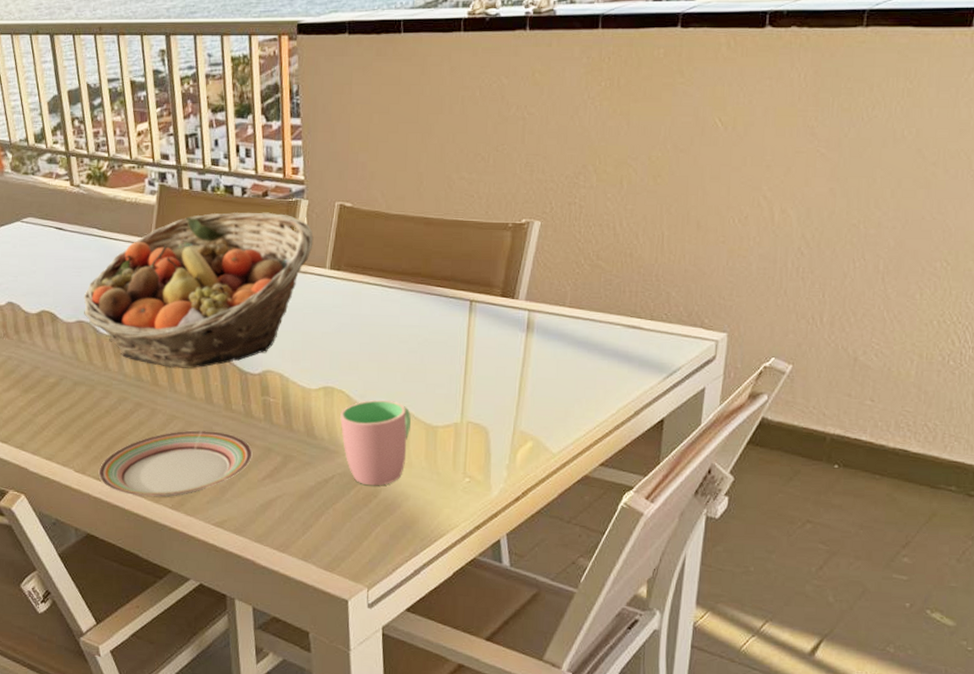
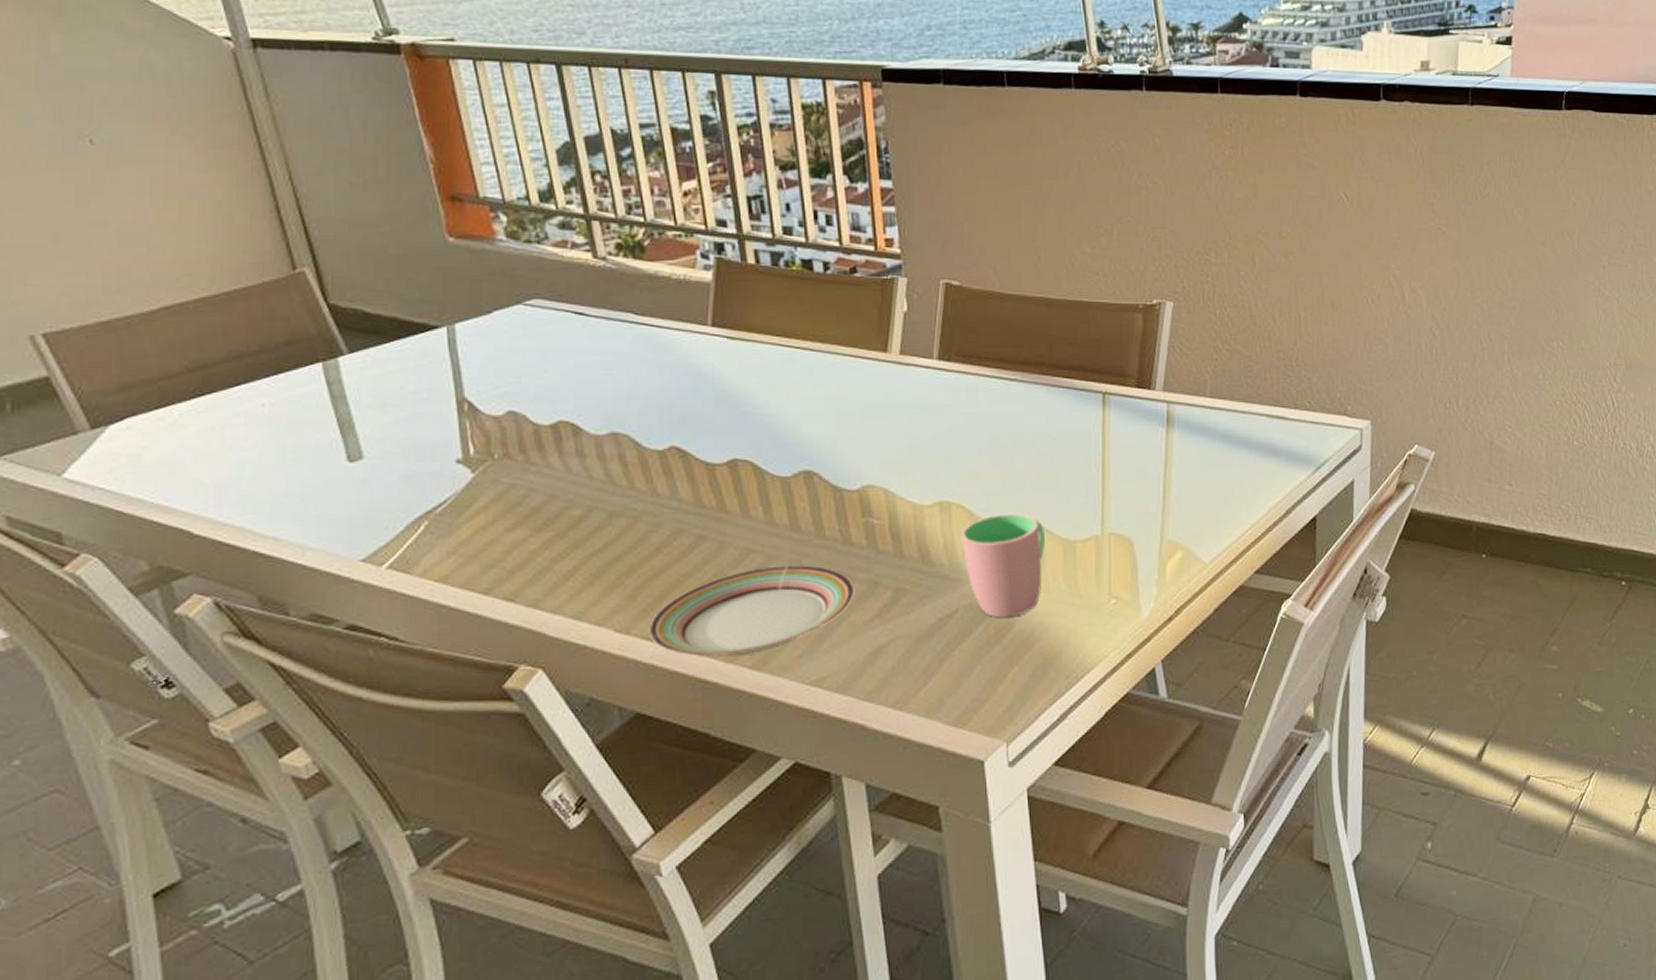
fruit basket: present [83,212,314,368] -> none [618,291,916,488]

